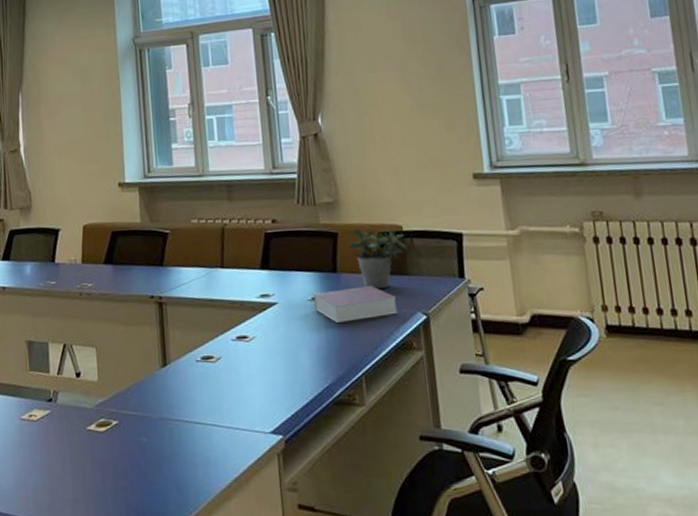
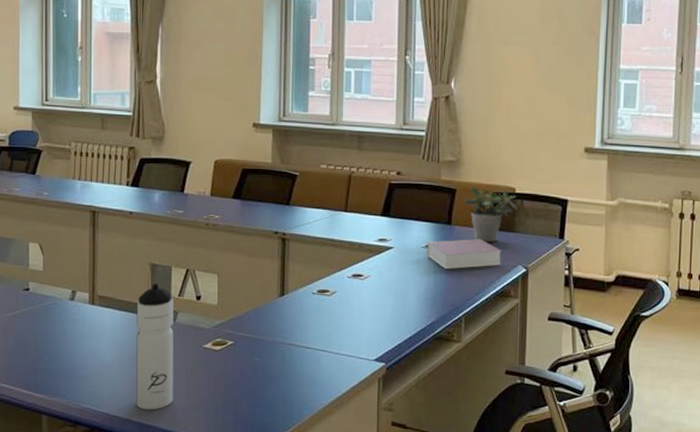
water bottle: none [15,362,60,505] -> present [136,283,173,410]

